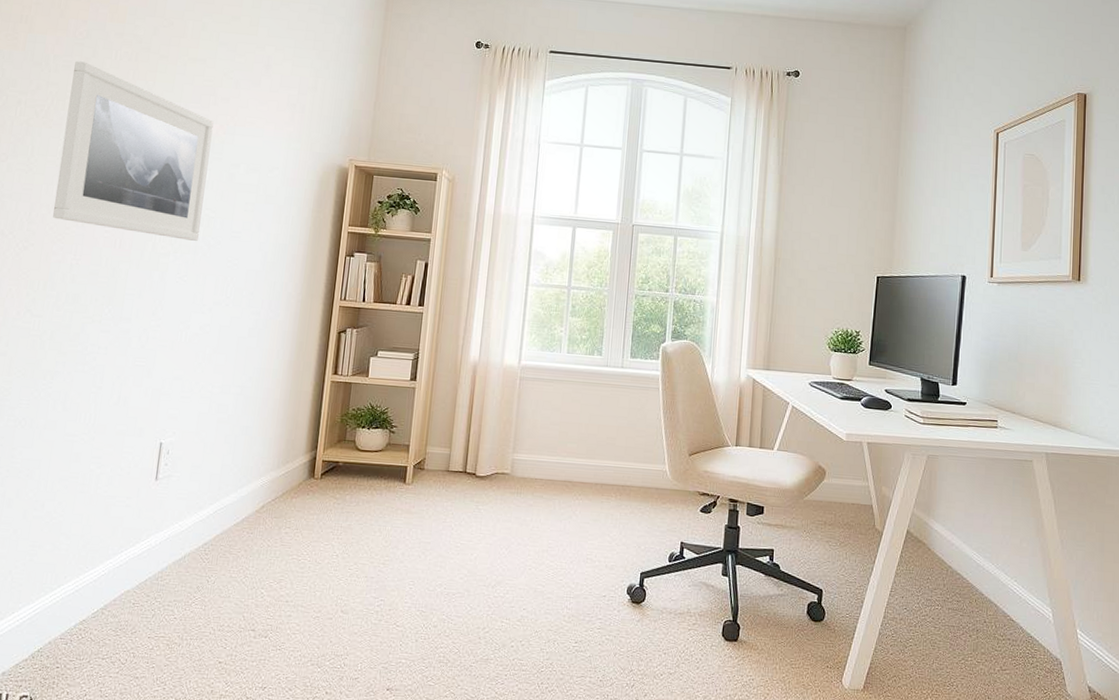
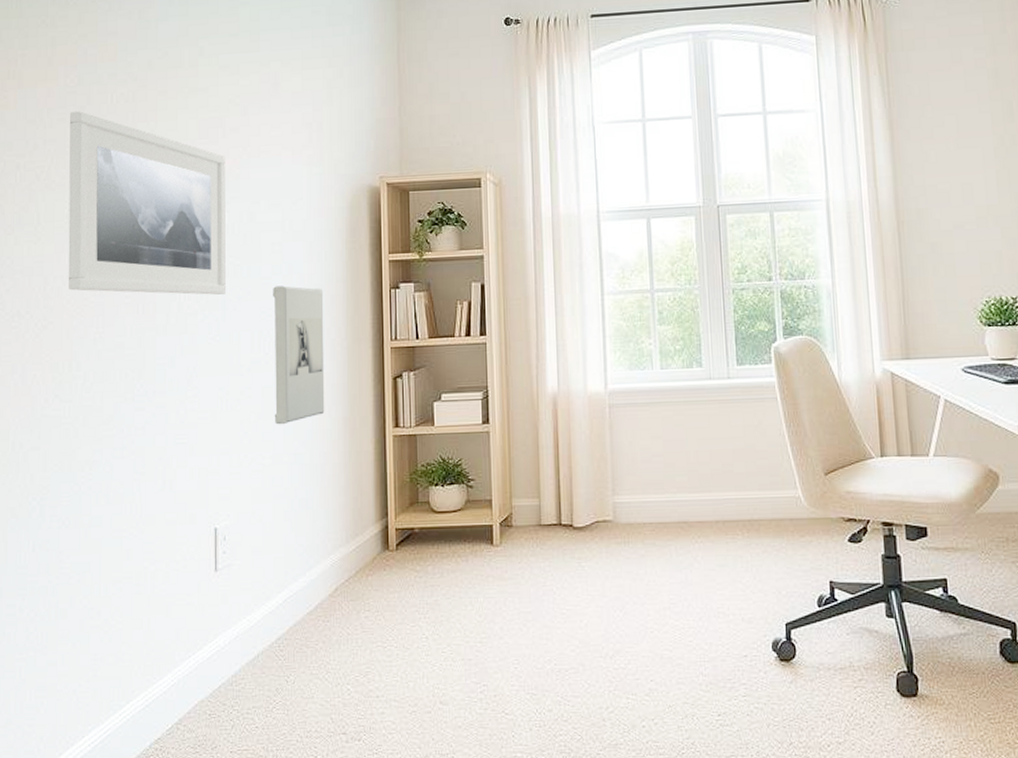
wall sculpture: none [227,240,287,361] -> present [273,286,325,425]

